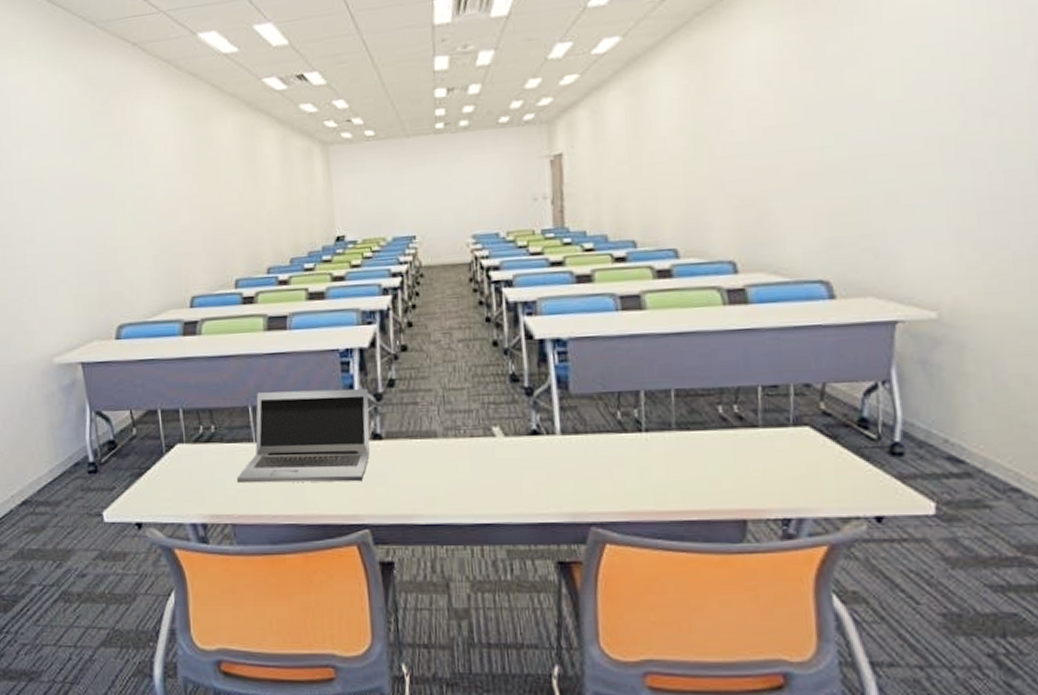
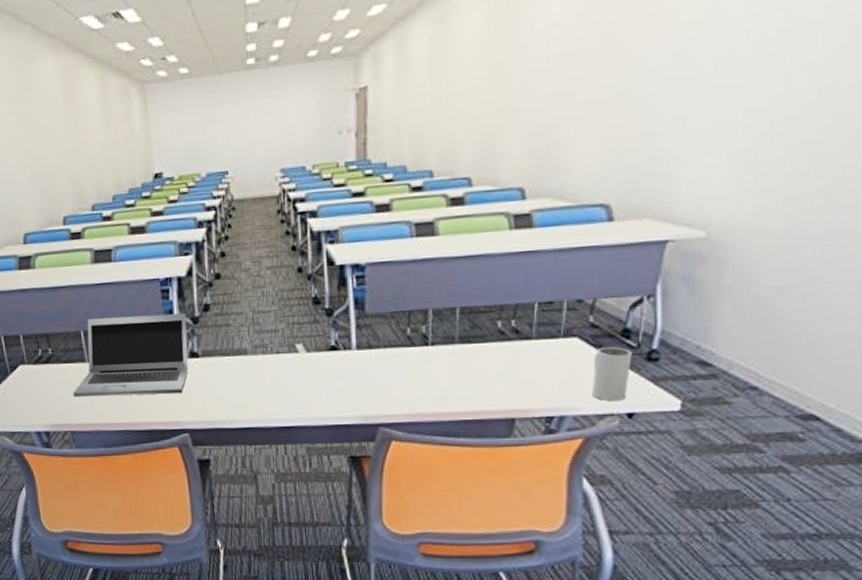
mug: none [830,439,874,502] -> present [591,347,633,402]

